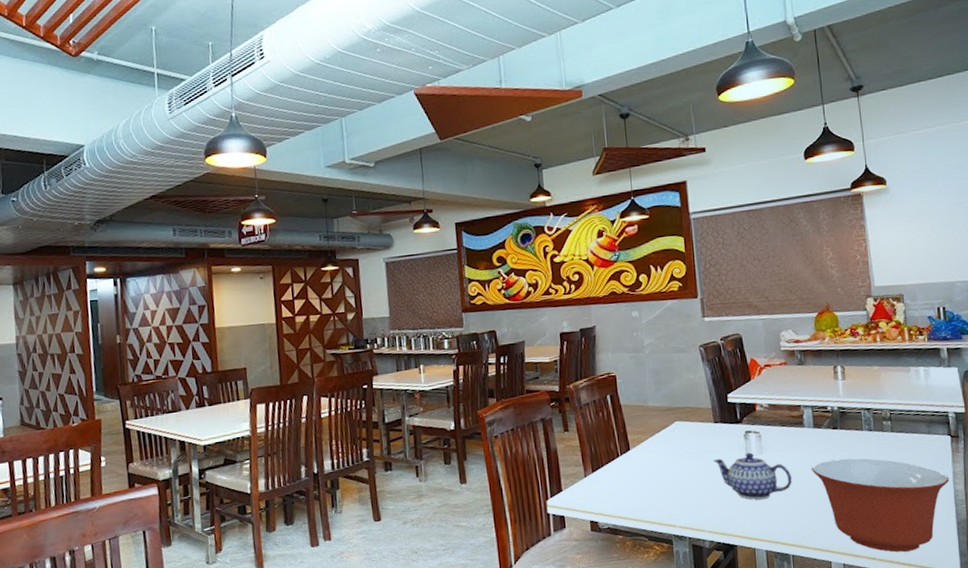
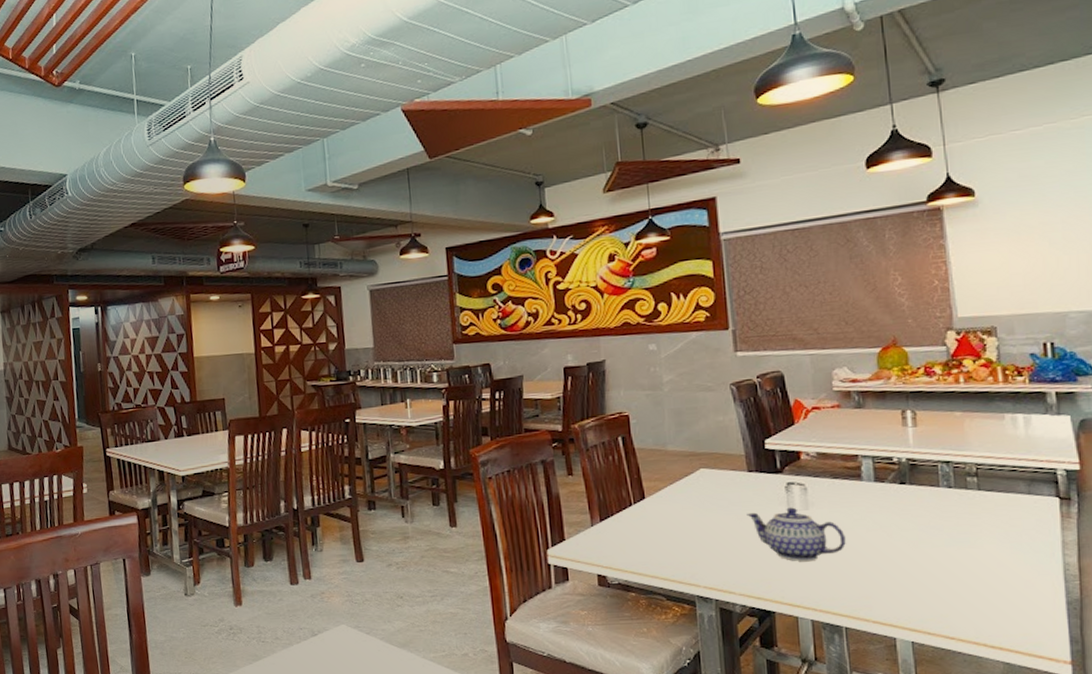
mixing bowl: present [812,458,949,552] -> none [871,519,1056,633]

